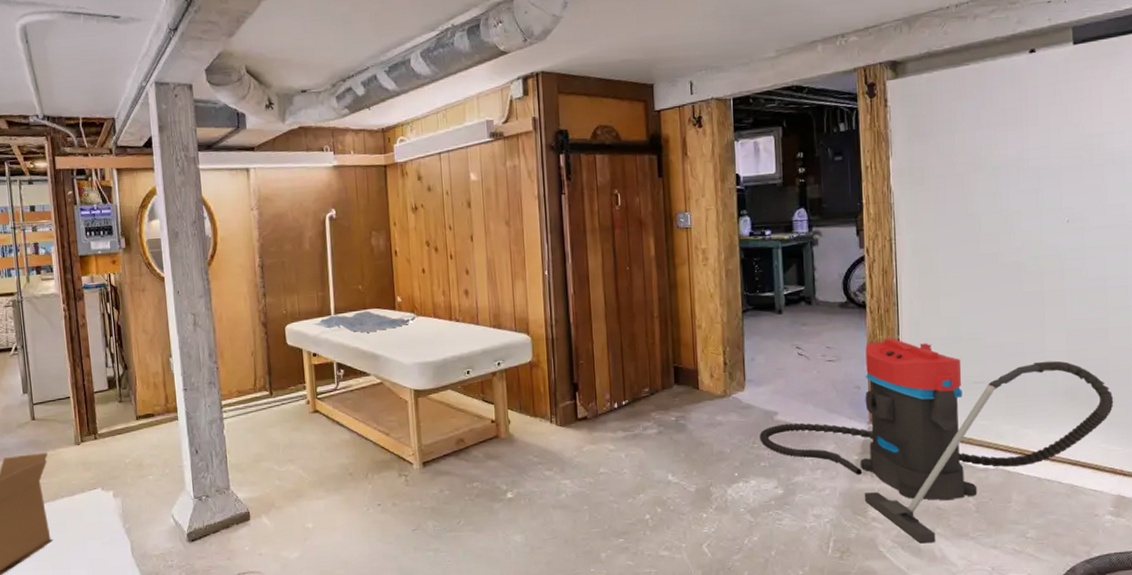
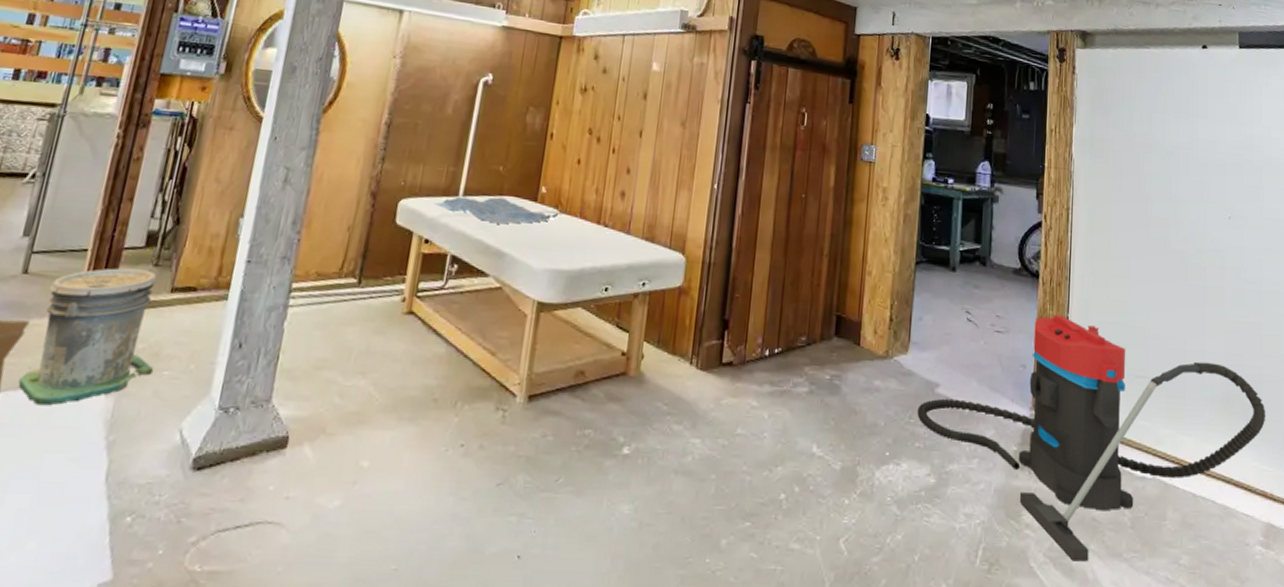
bucket: none [53,406,141,509] -> present [18,268,157,406]

